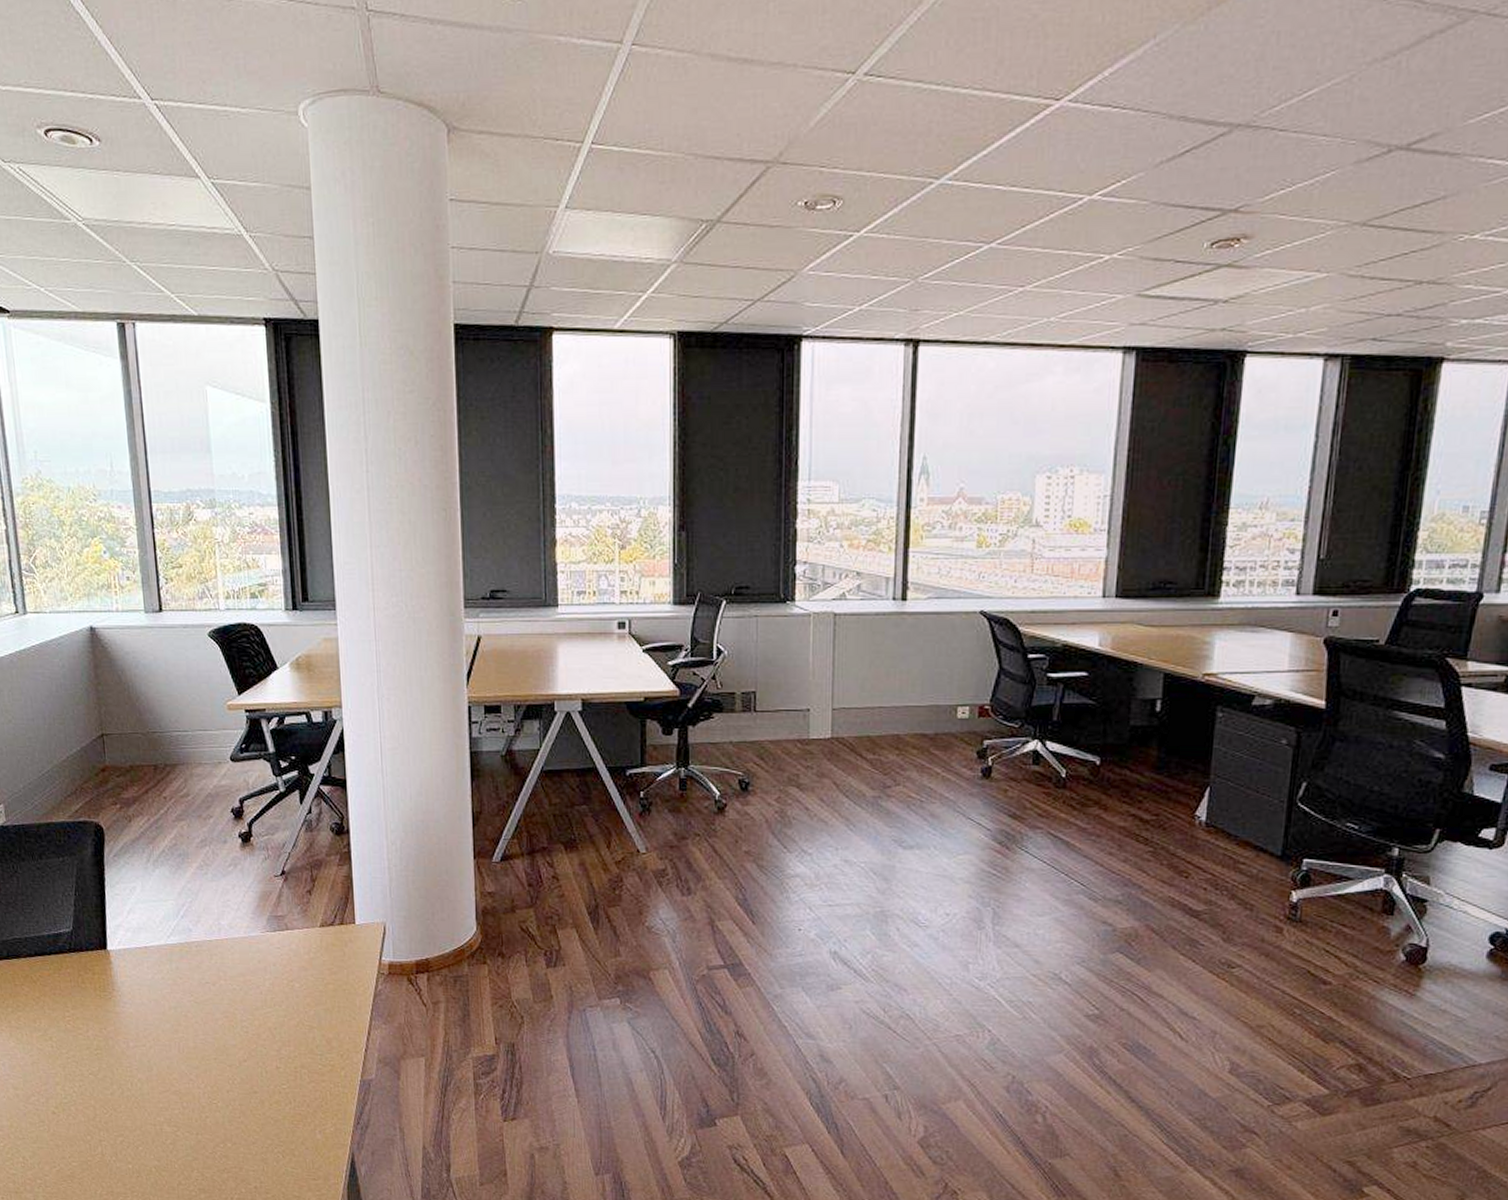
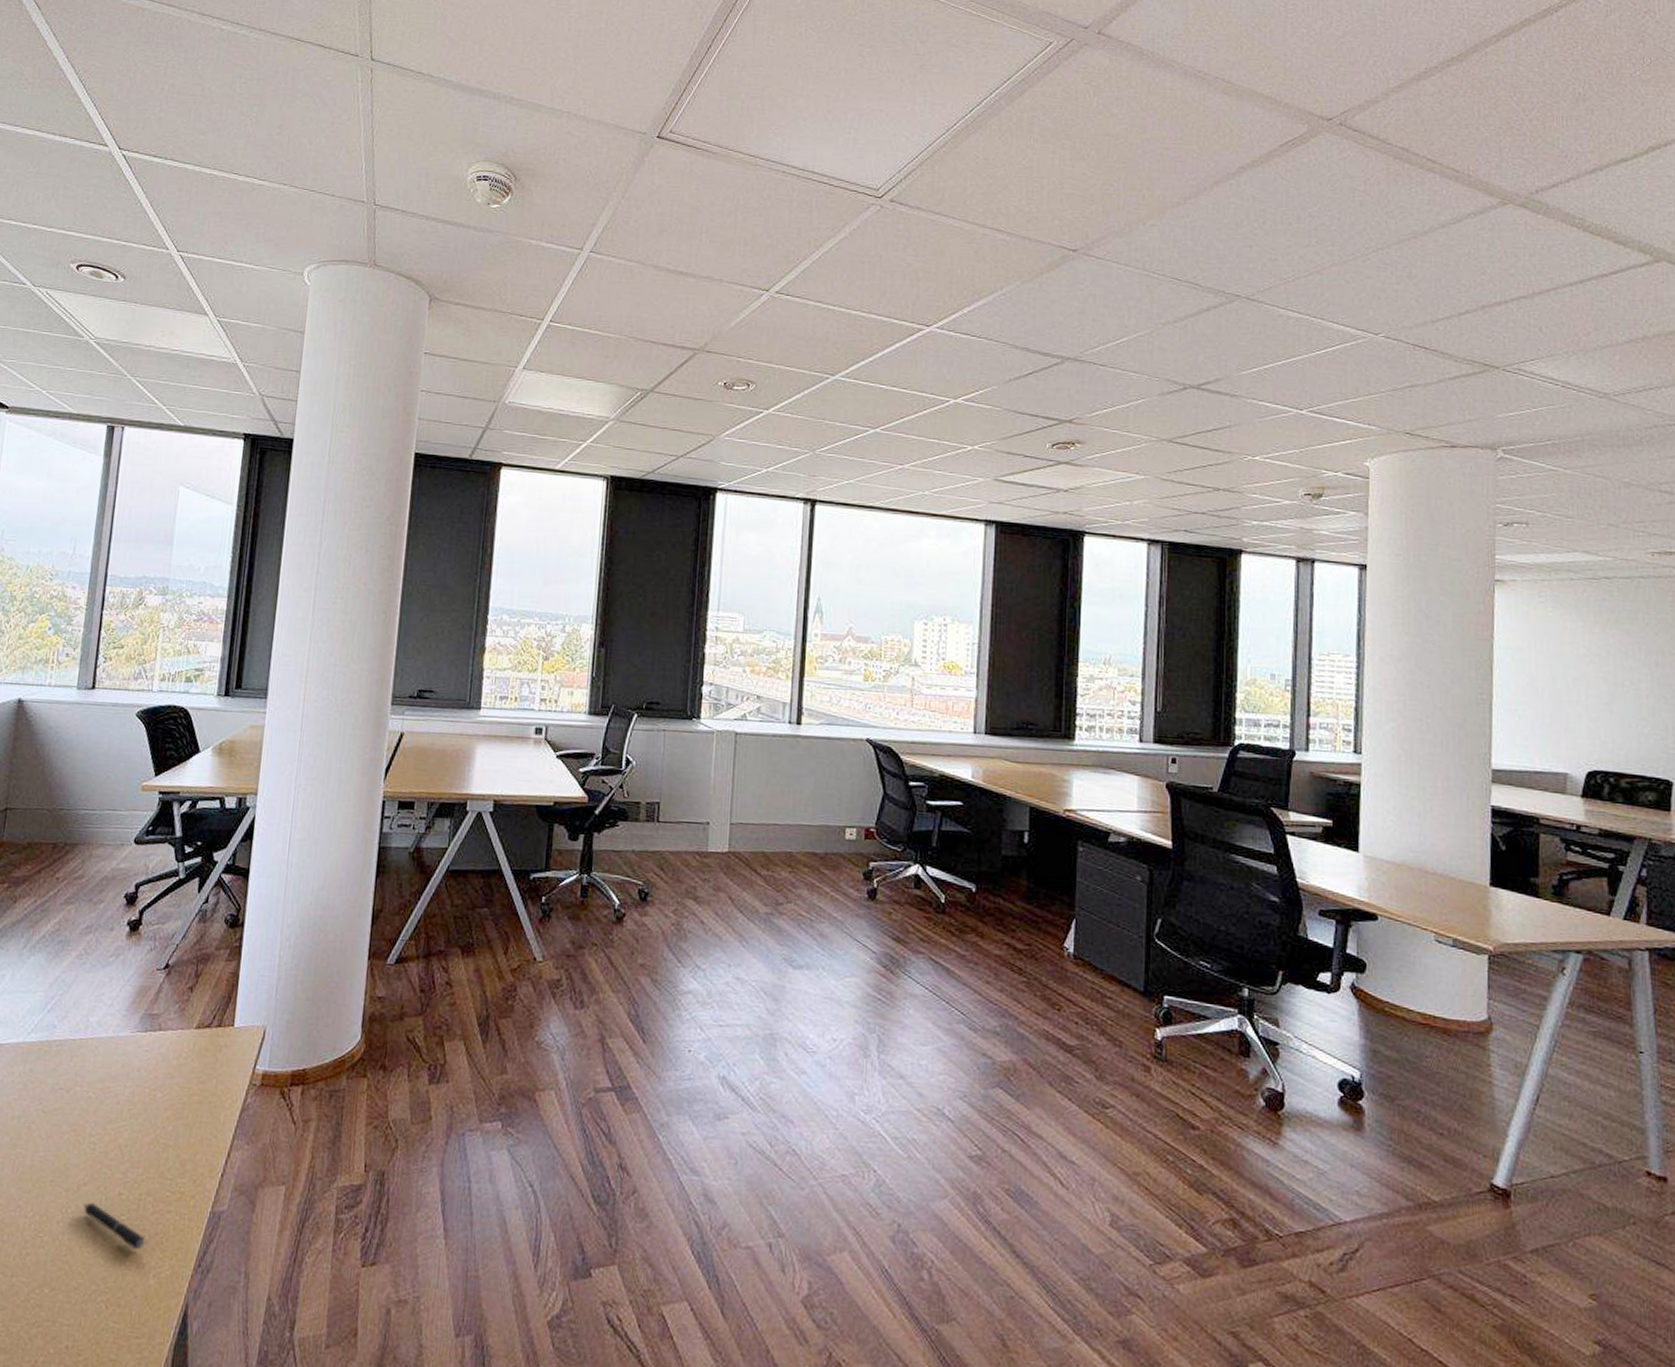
pen: none [247,1075,307,1112] -> present [83,1203,146,1250]

